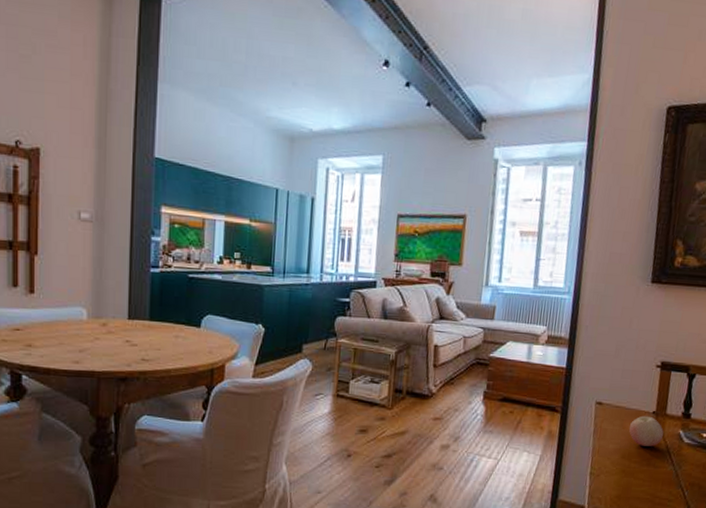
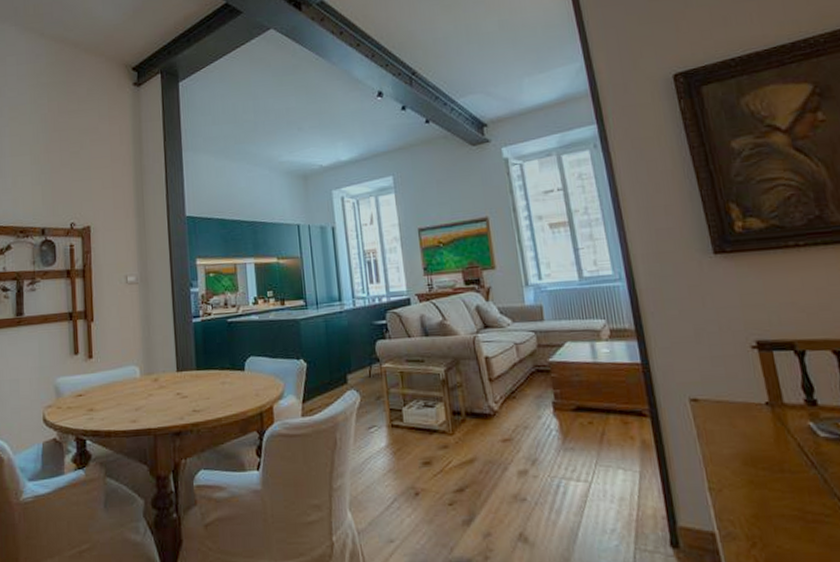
fruit: present [629,416,664,447] -> none [741,408,790,447]

